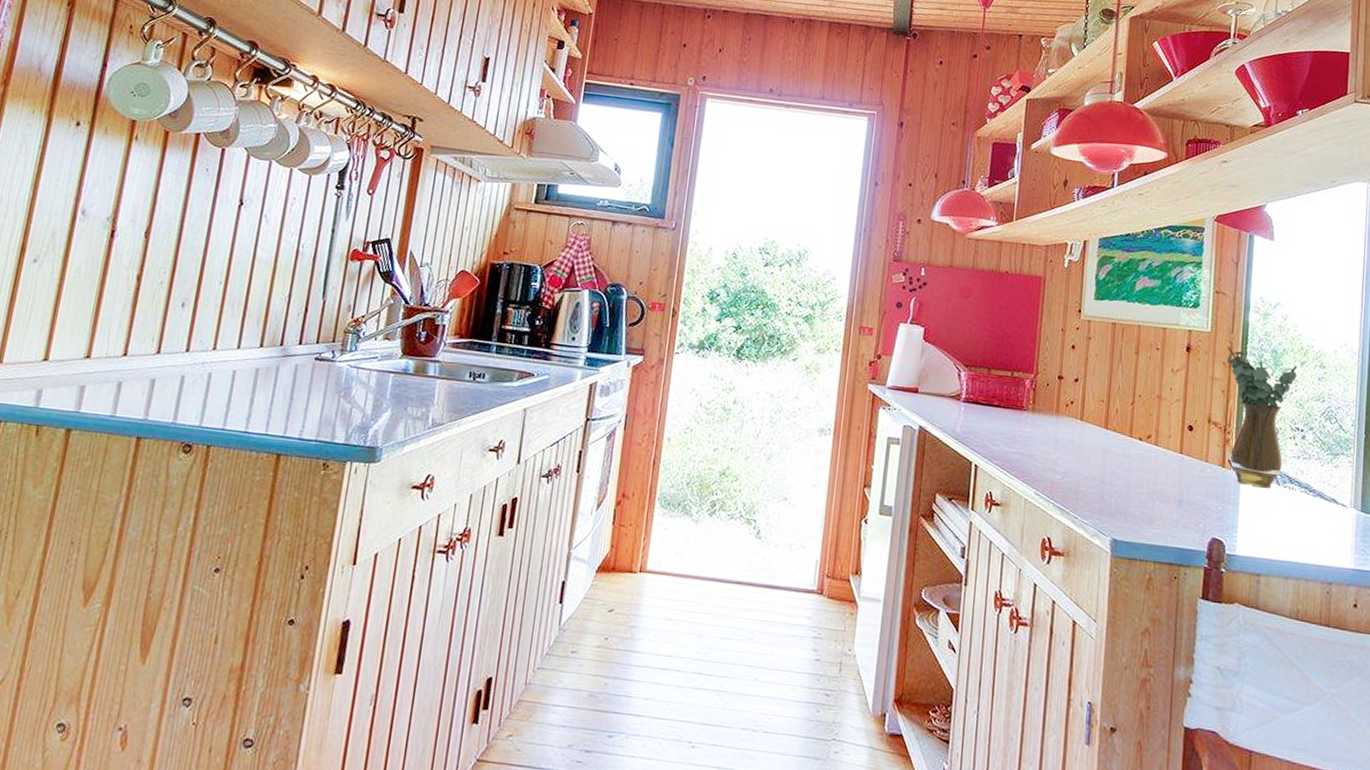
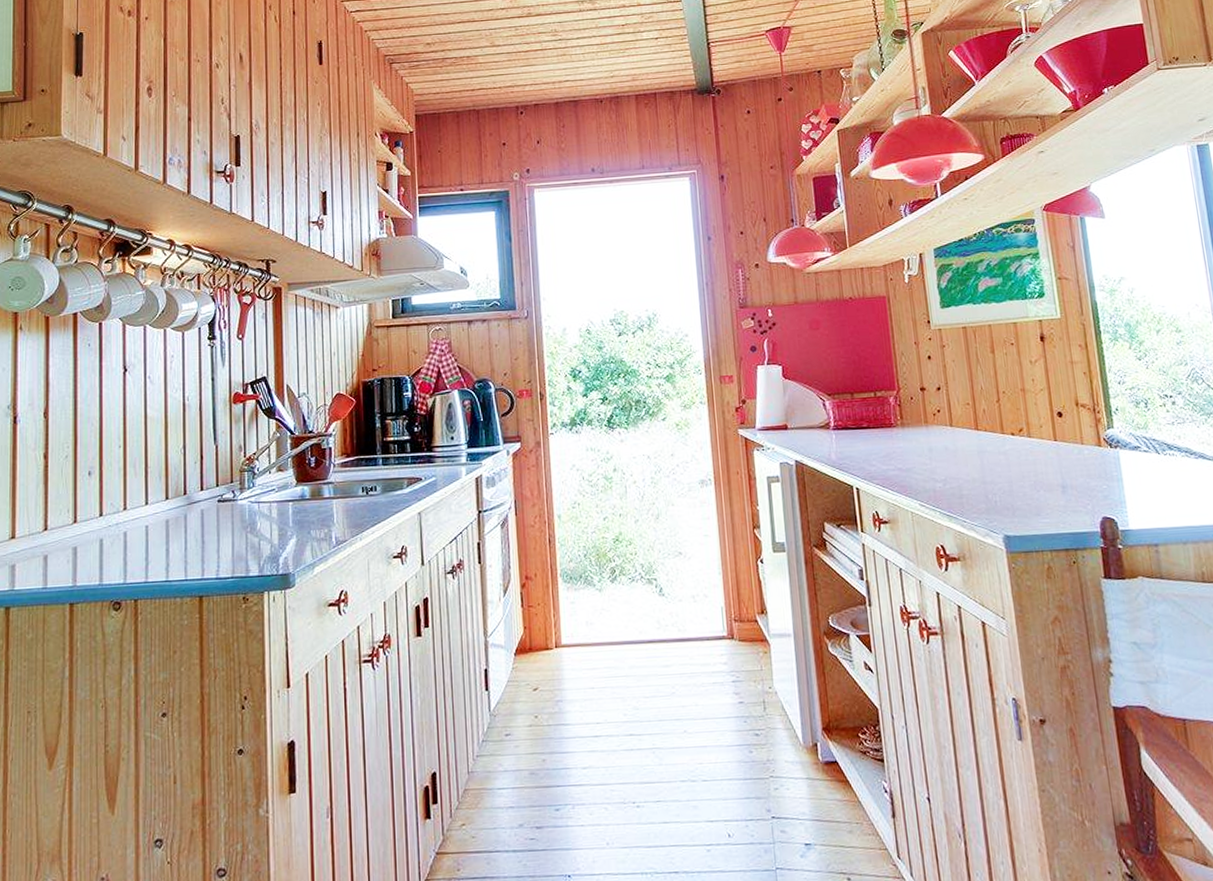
vase: present [1226,346,1298,489] -> none [1080,328,1159,460]

